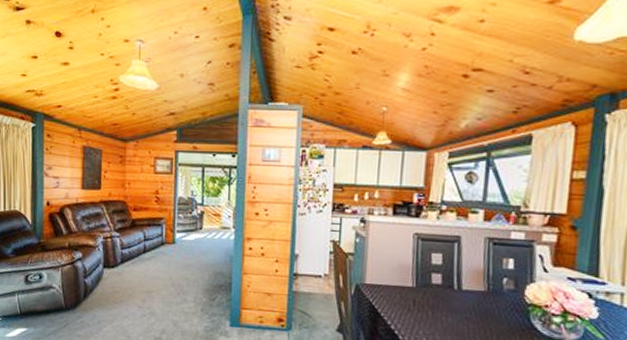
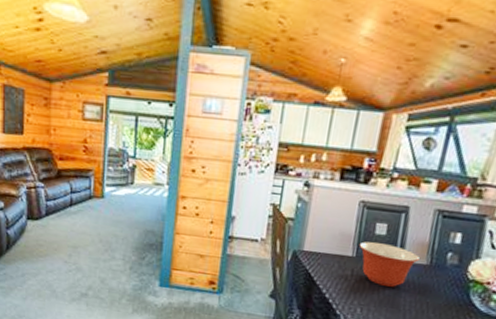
mixing bowl: none [417,272,477,315] -> present [359,241,420,287]

